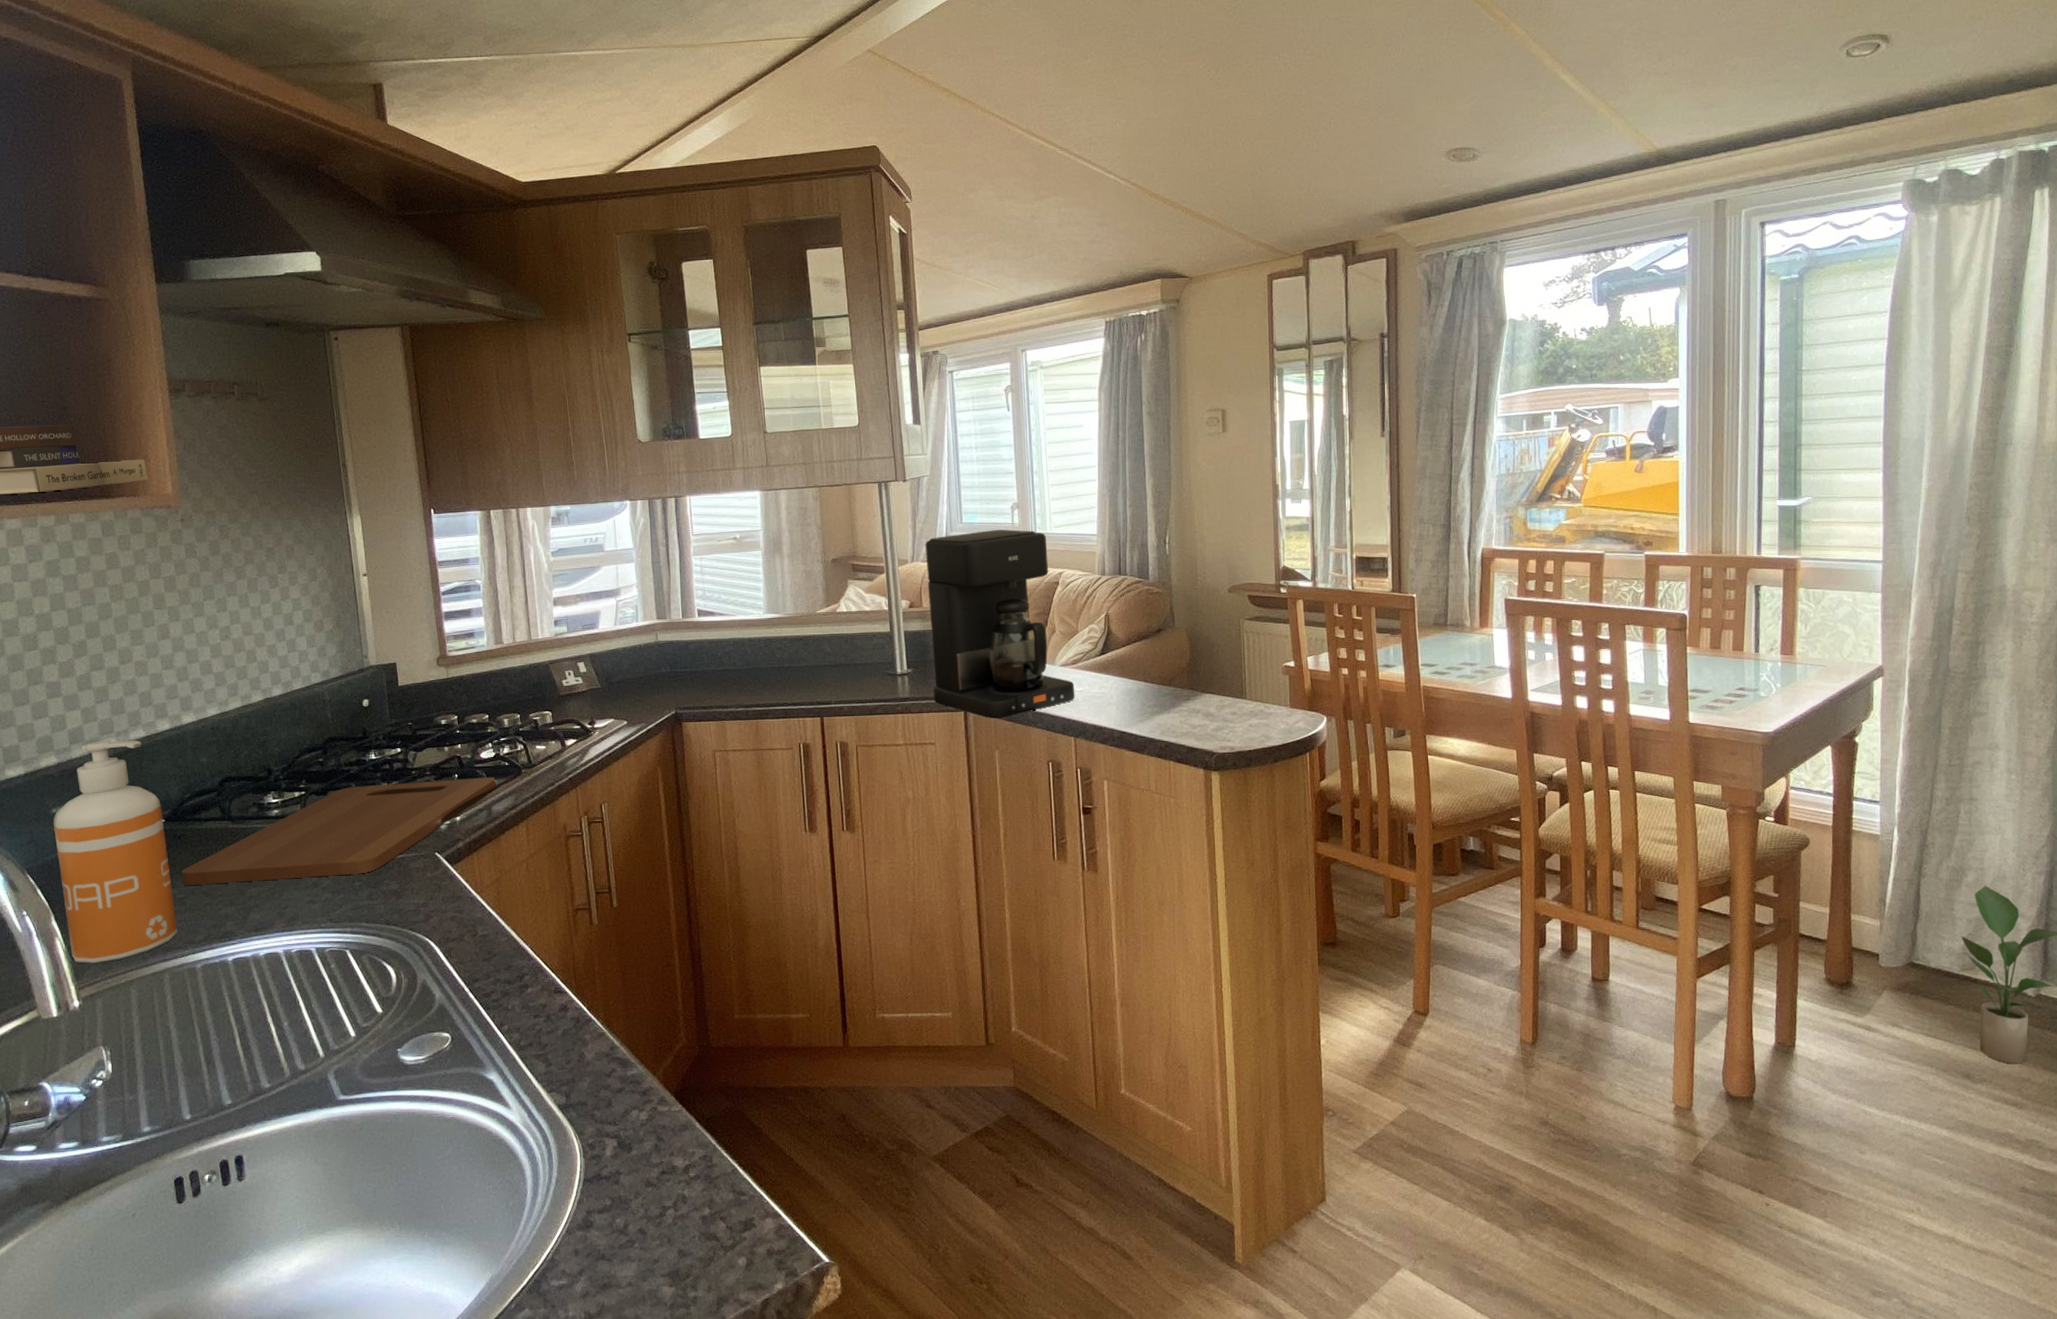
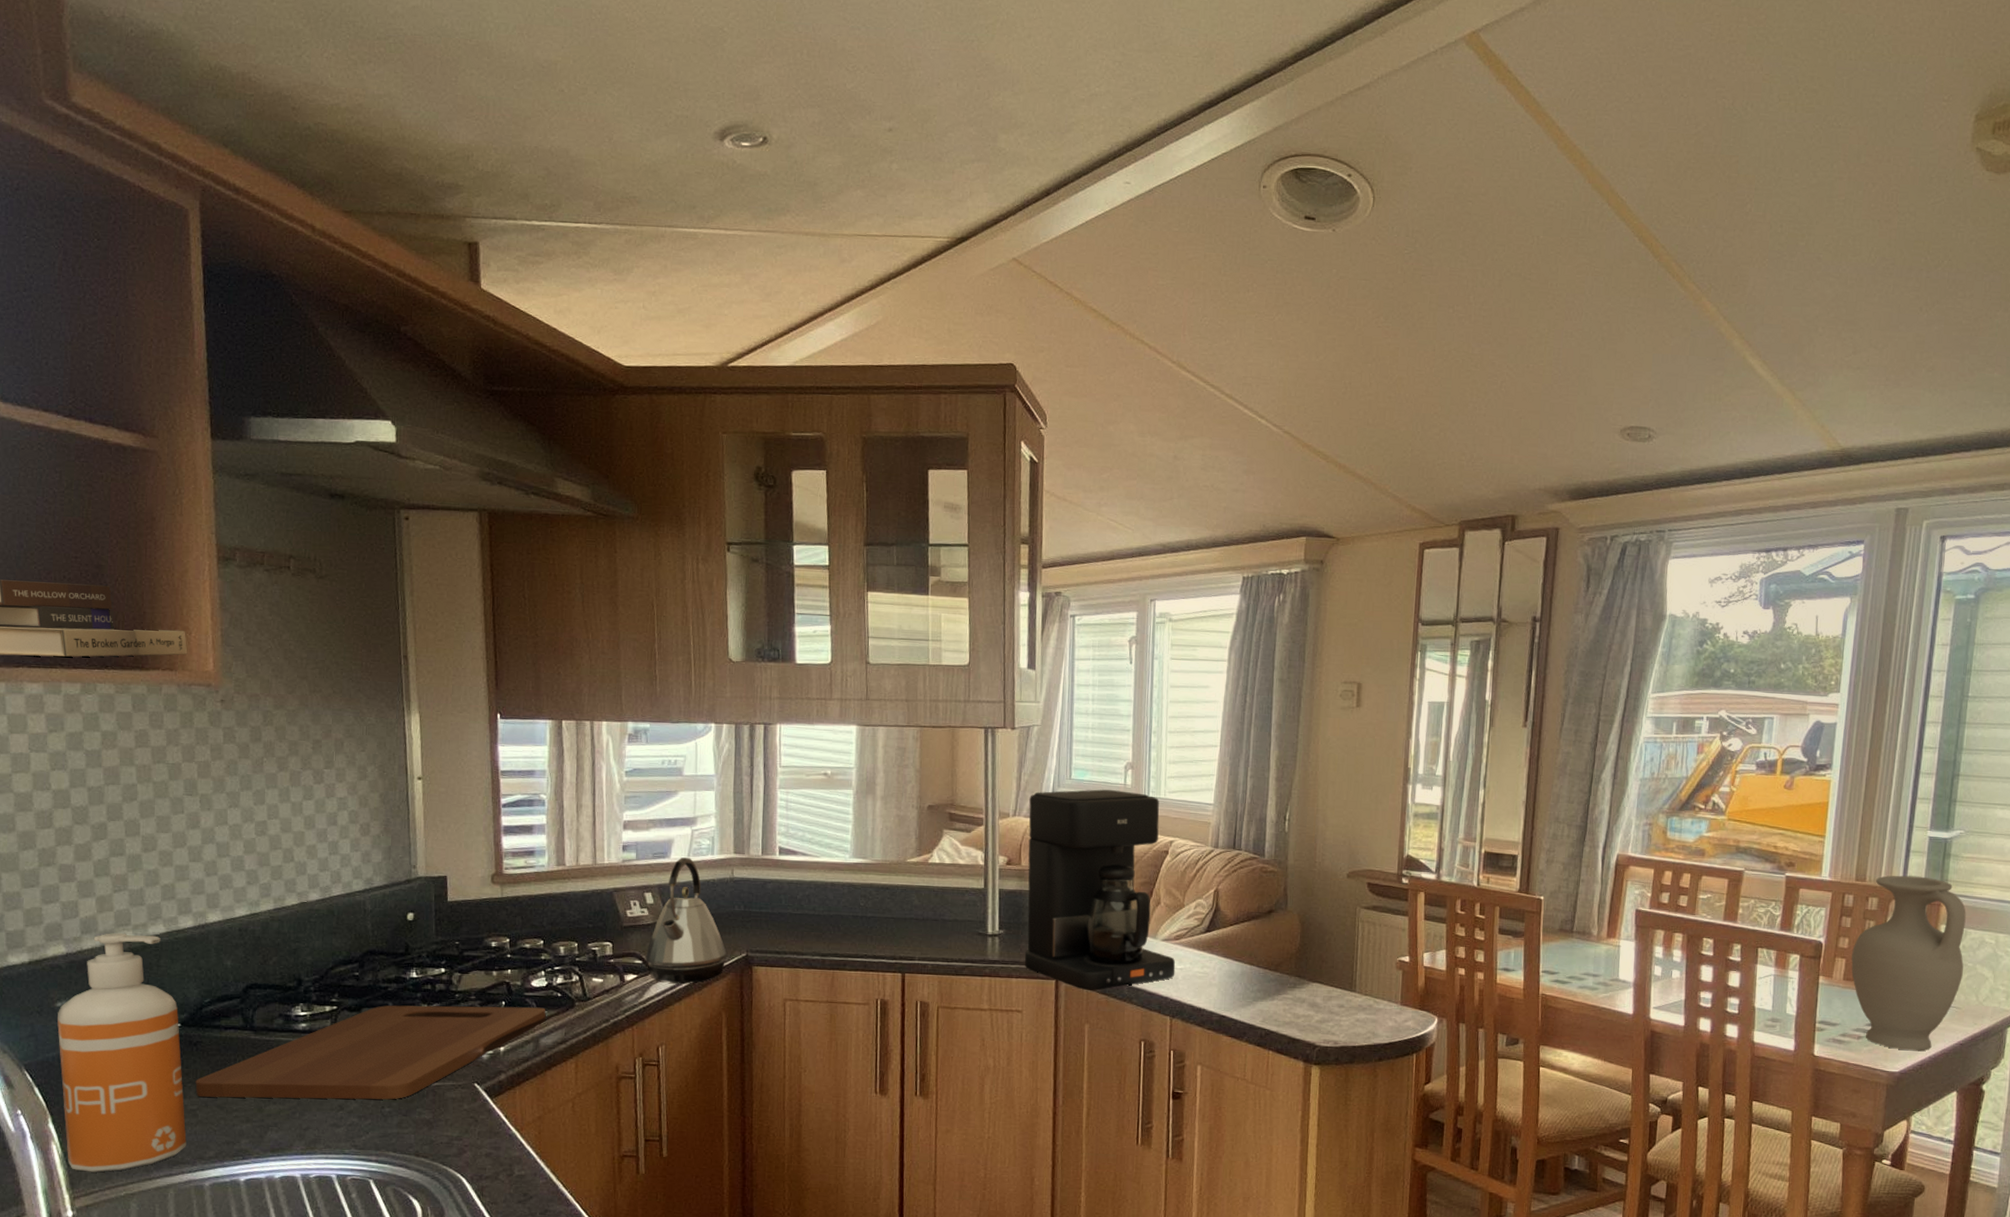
kettle: none [582,627,658,744] -> present [645,857,728,984]
vase: none [1716,544,1825,711] -> present [1851,875,1966,1052]

